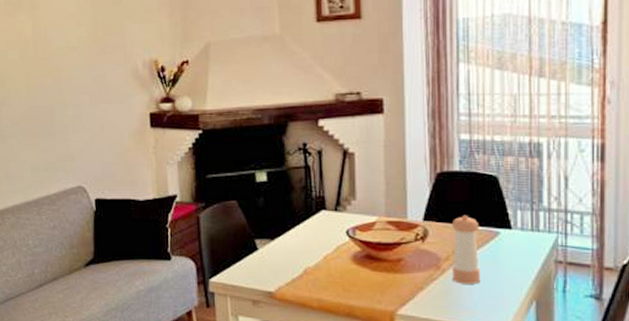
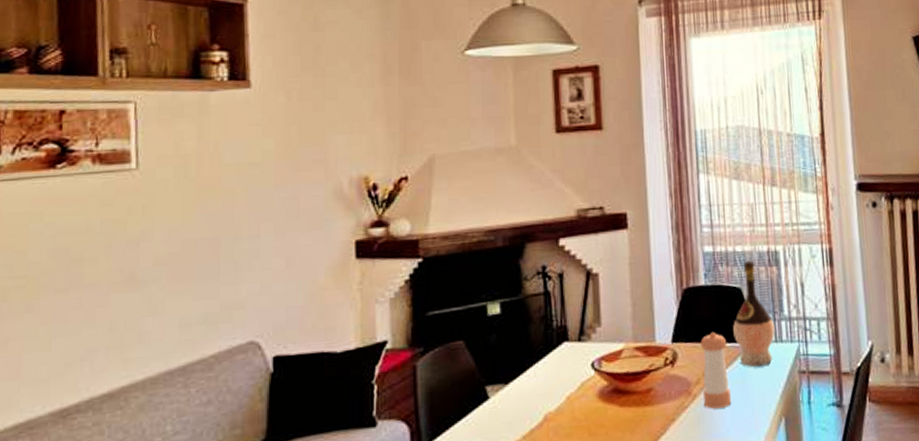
wine bottle: none [487,150,532,251] -> present [733,260,775,367]

